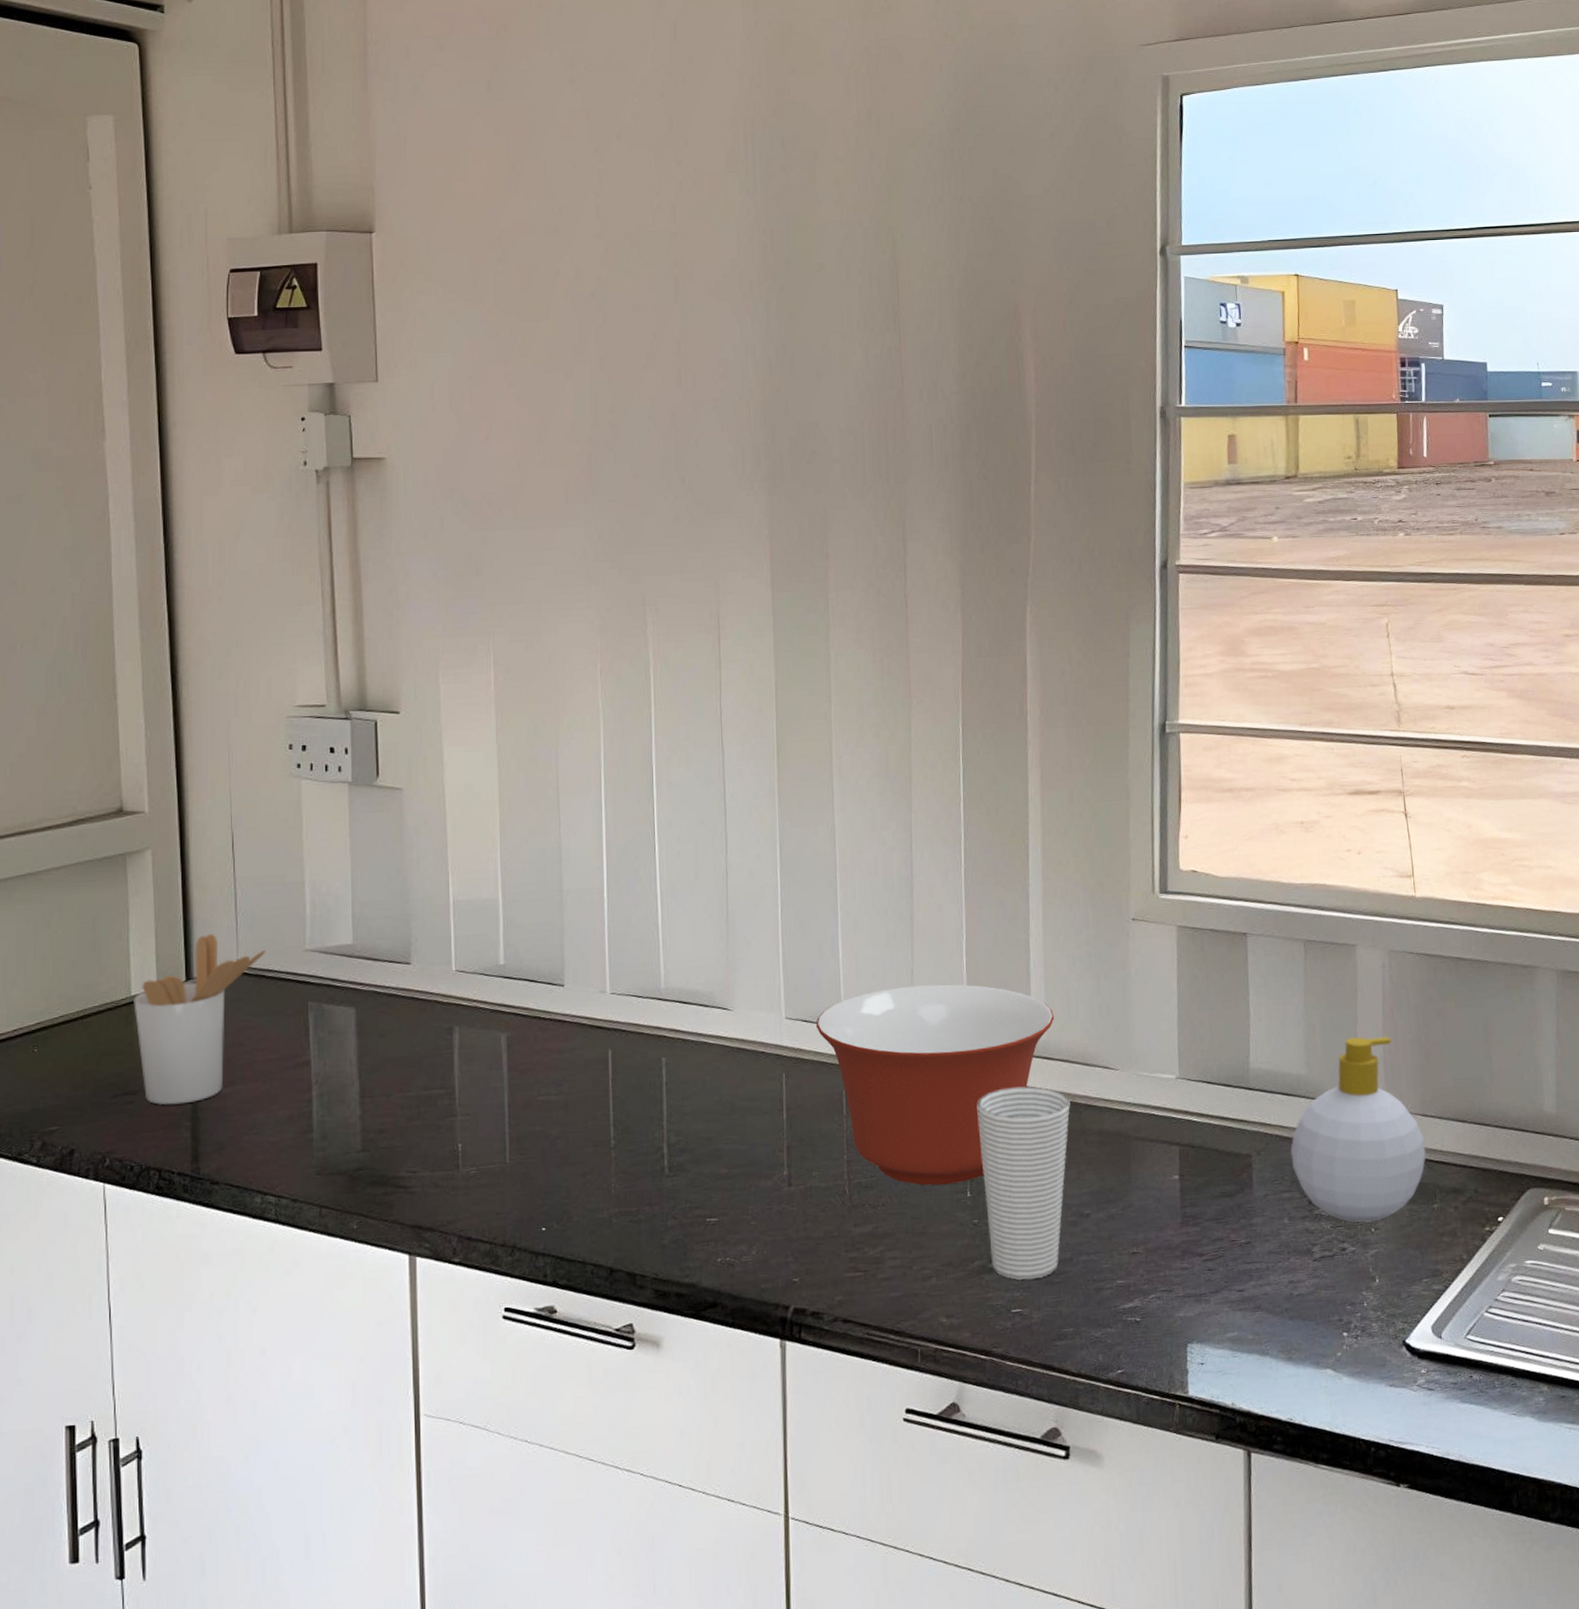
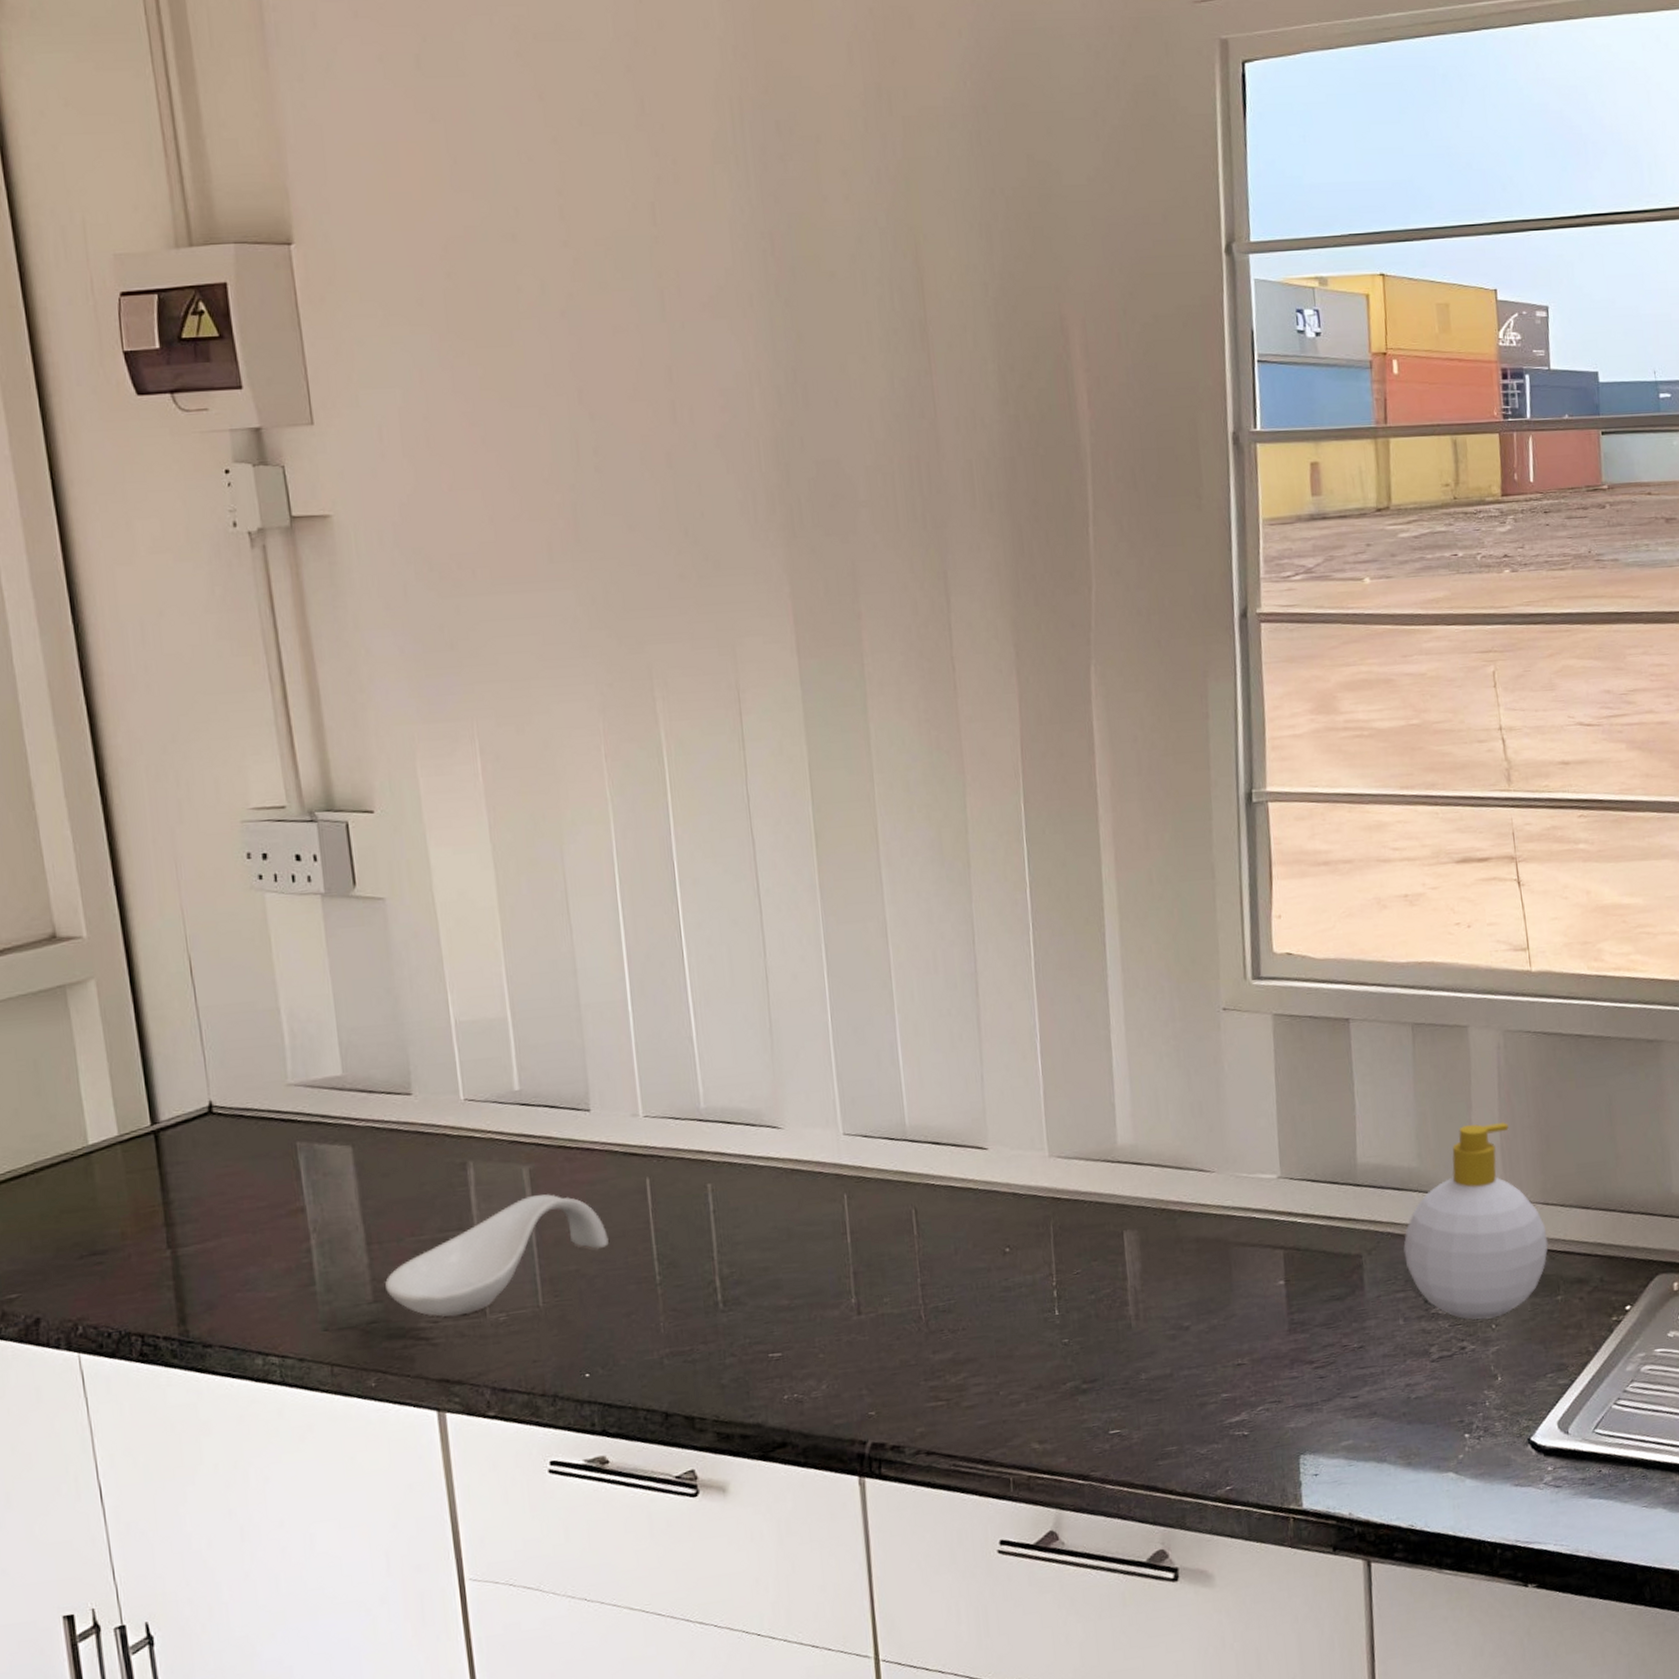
utensil holder: present [134,934,266,1105] -> none [92,1071,242,1264]
spoon rest: none [374,1060,571,1168] -> present [385,1194,609,1317]
mixing bowl: present [815,984,1054,1186] -> none [877,1088,1142,1306]
cup: present [977,1086,1070,1280] -> none [1061,1194,1164,1400]

